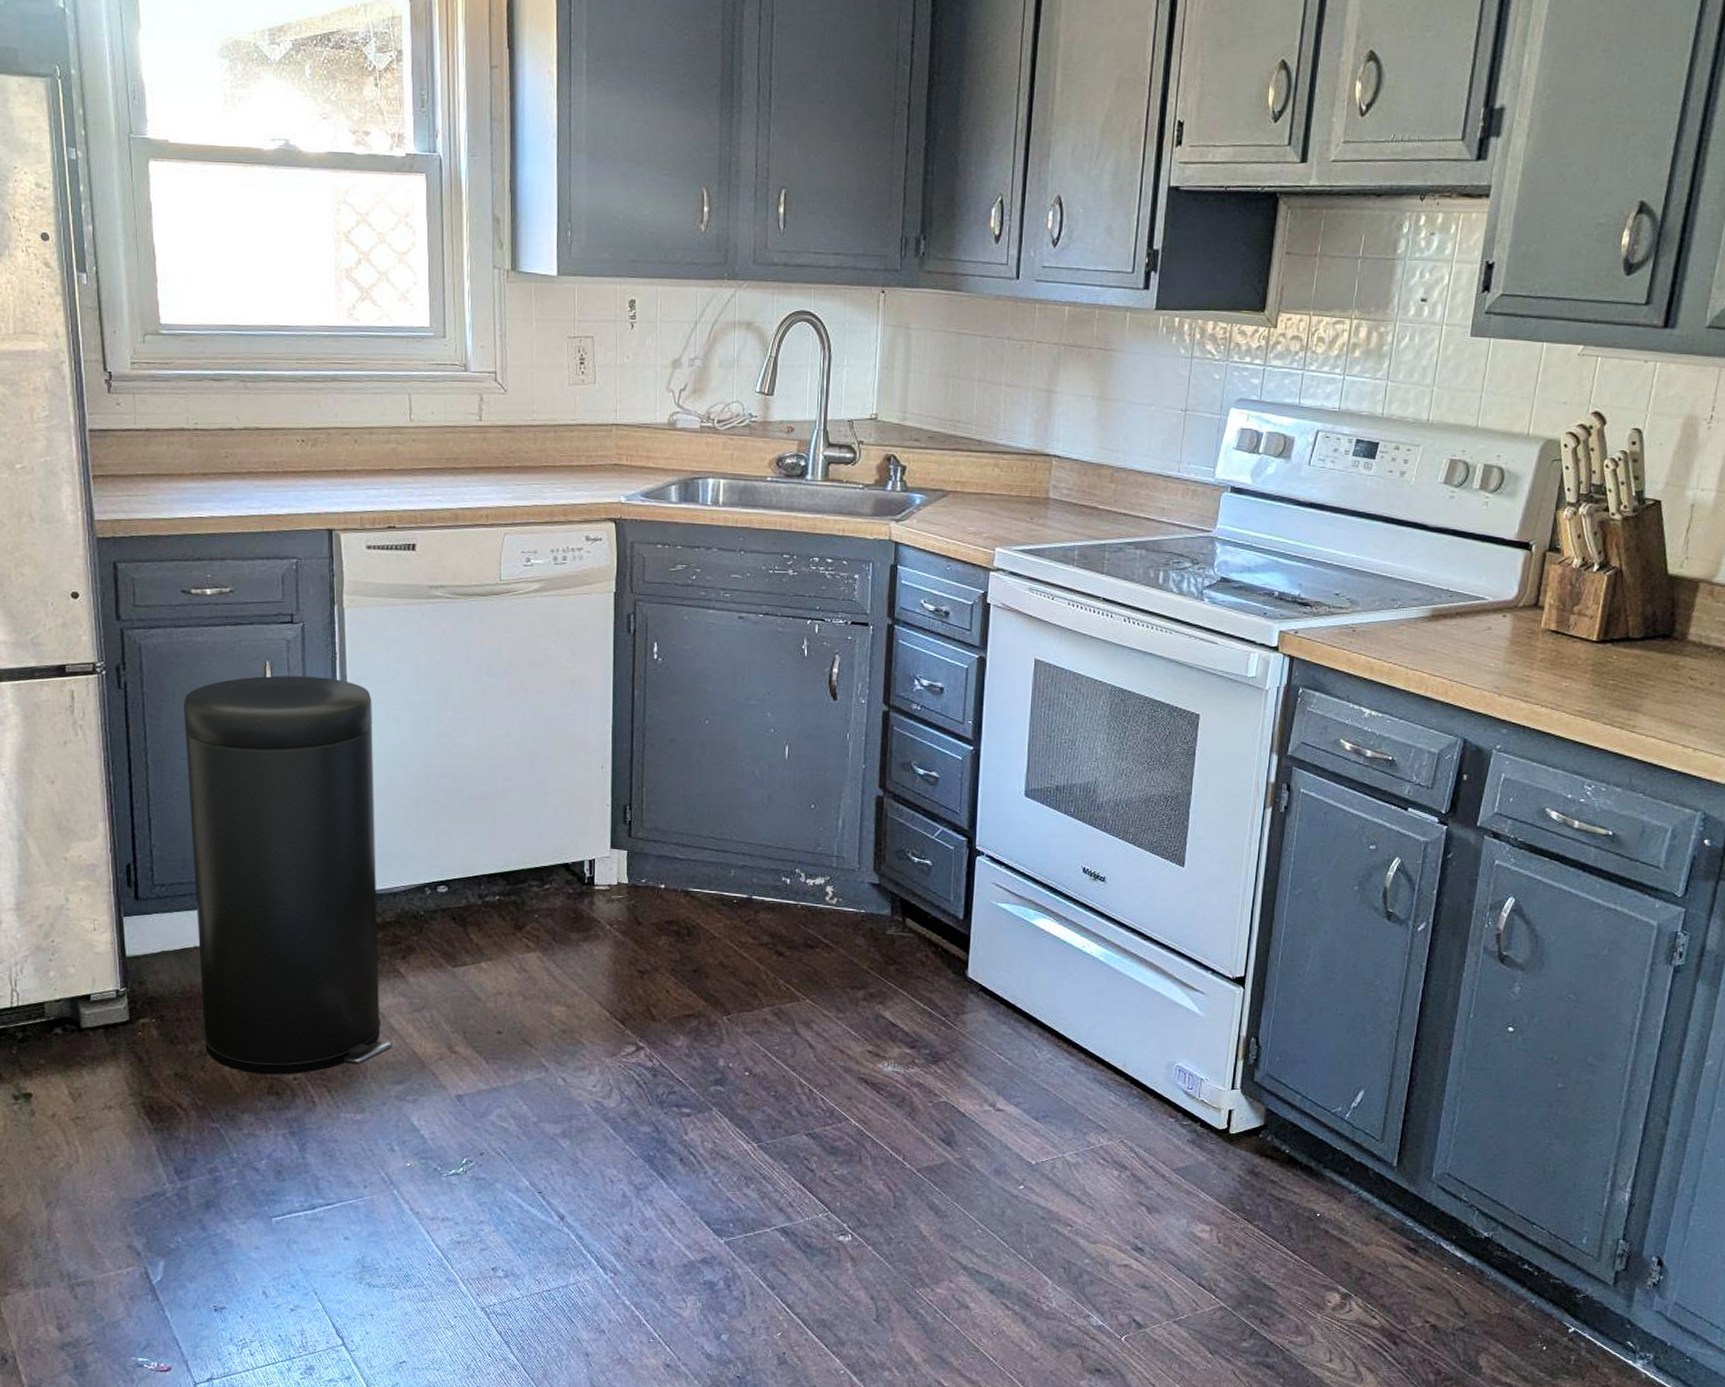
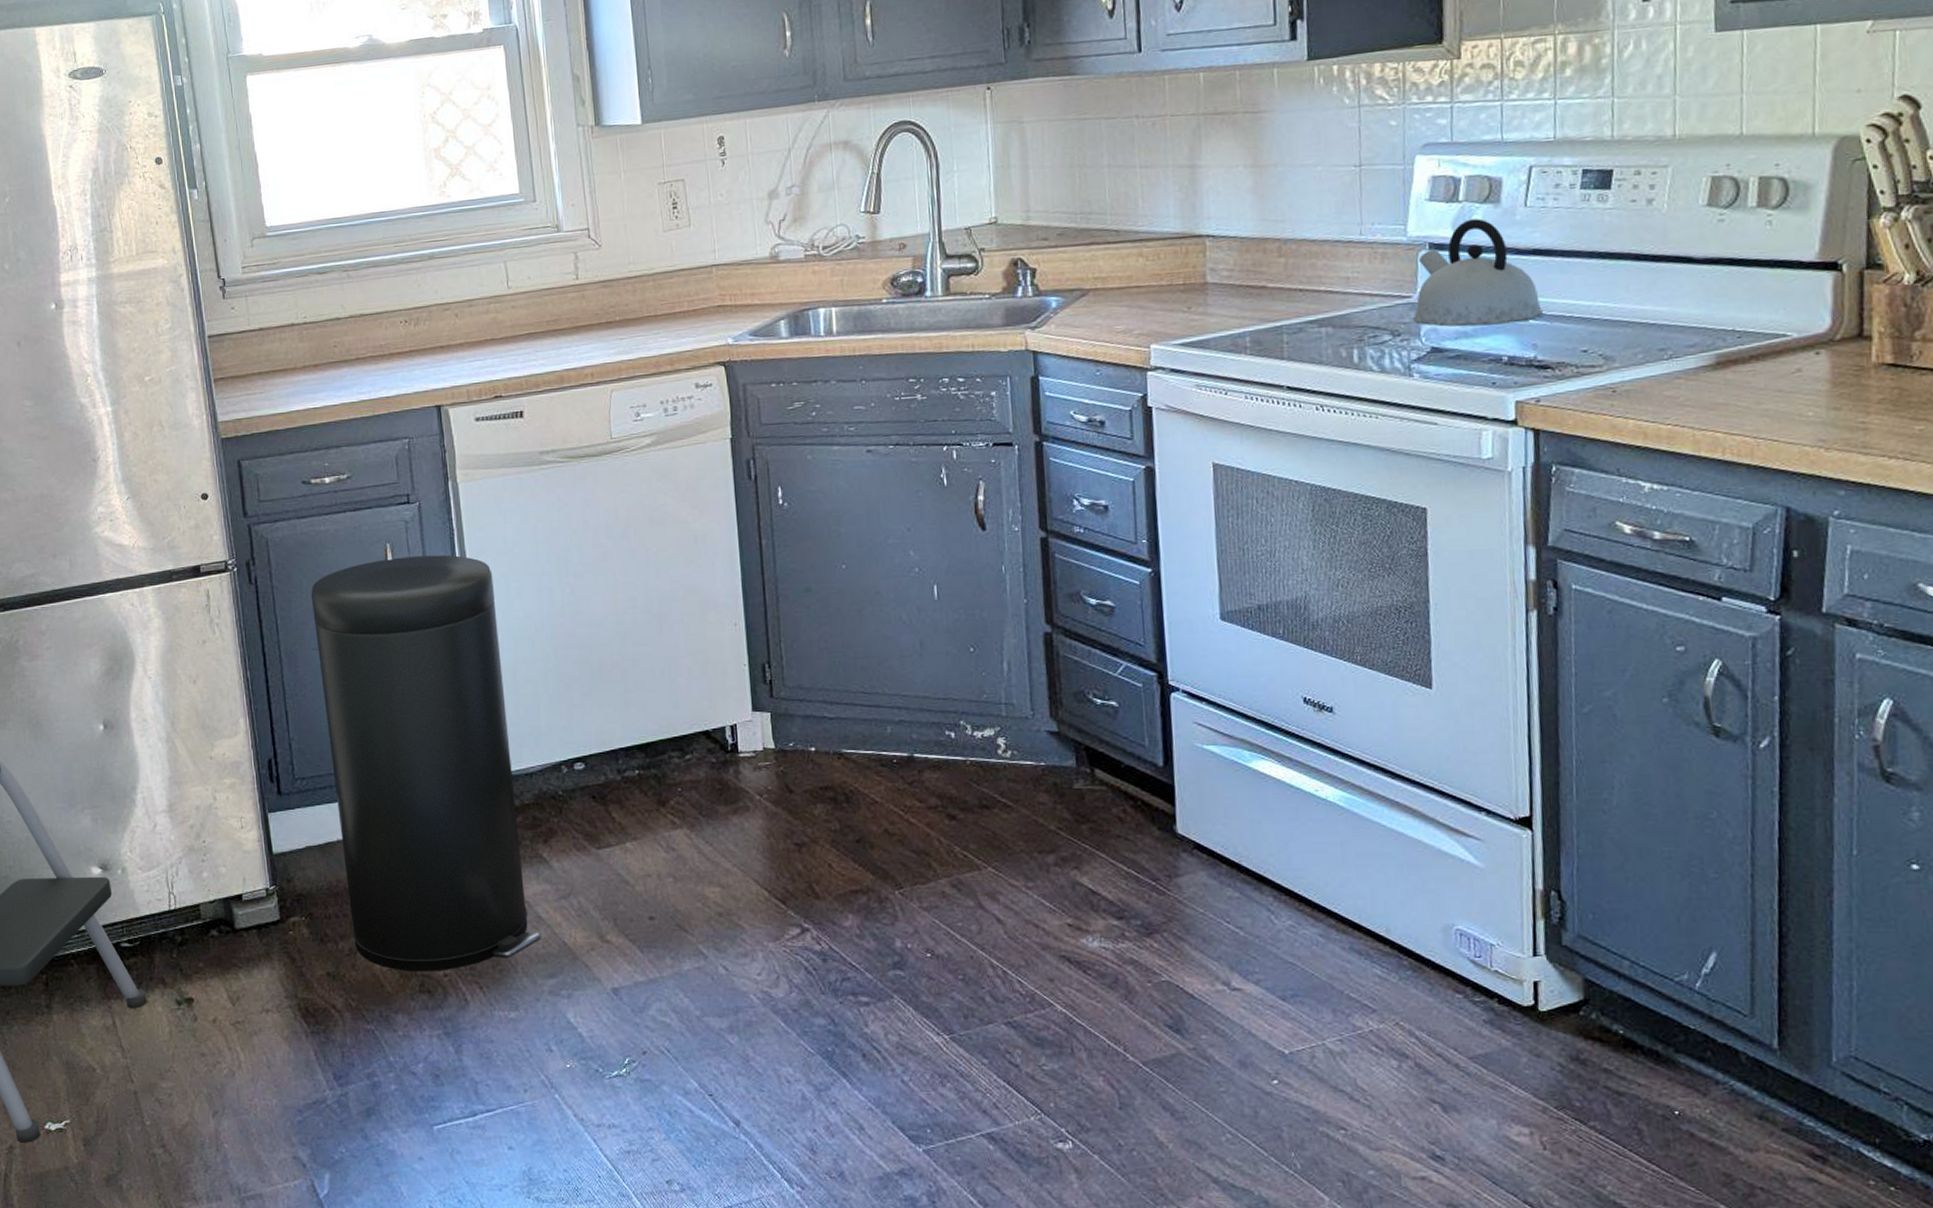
kettle: none [1210,470,1311,564] -> present [1413,218,1544,327]

